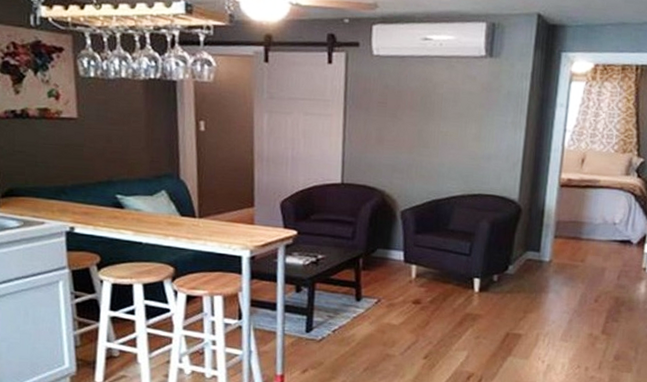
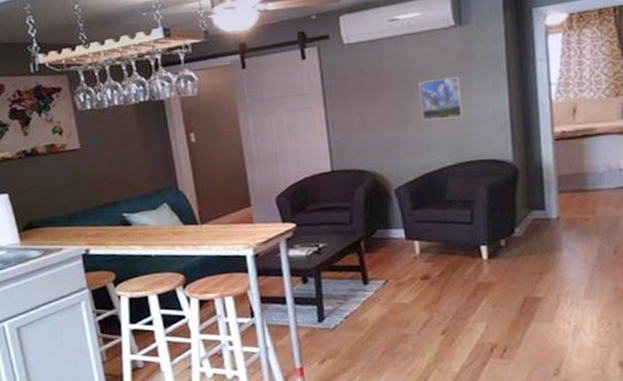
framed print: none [439,106,481,150] -> present [418,76,463,121]

